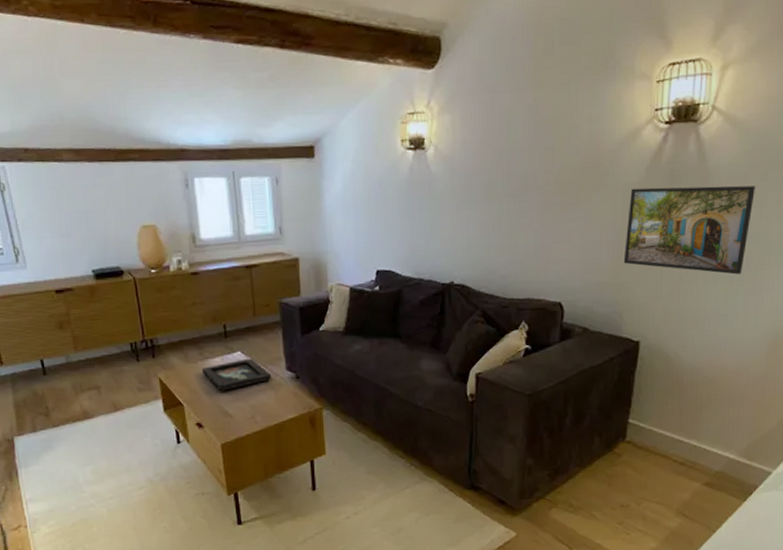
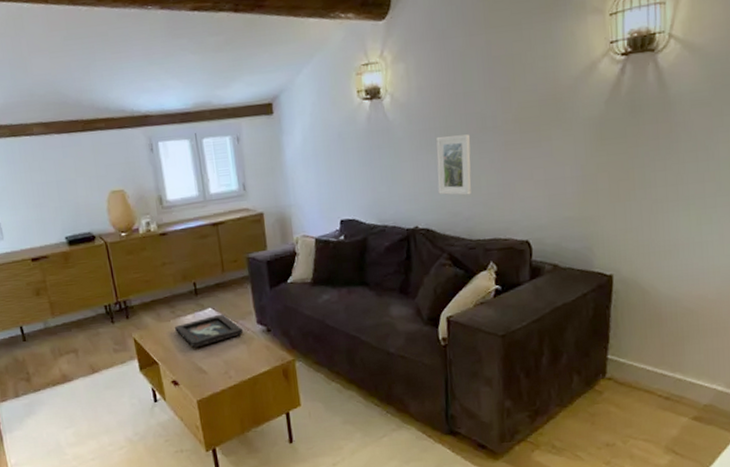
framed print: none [476,192,512,254] -> present [436,134,472,196]
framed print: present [623,185,755,275] -> none [589,110,721,202]

